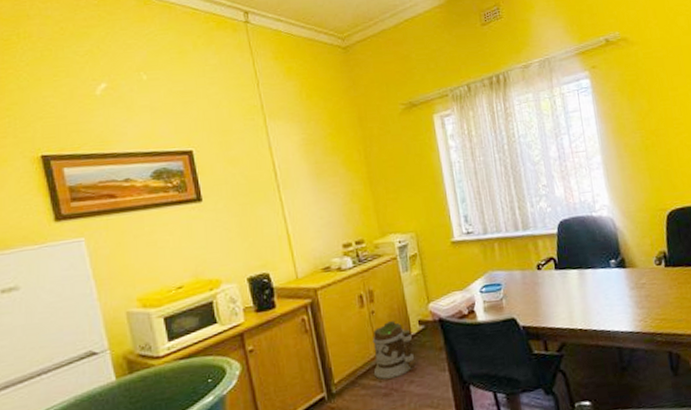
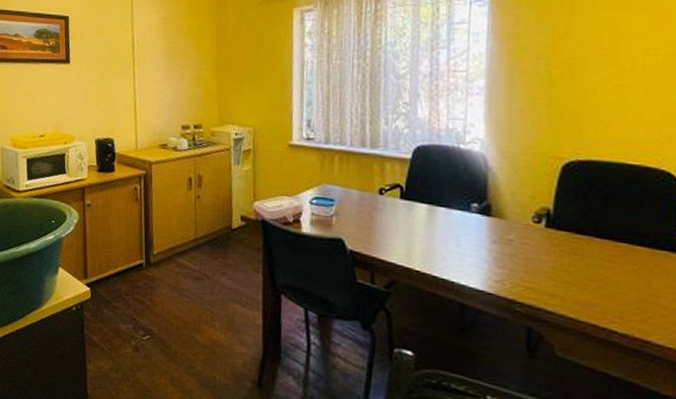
trash can: present [372,321,417,380] -> none [189,209,233,265]

